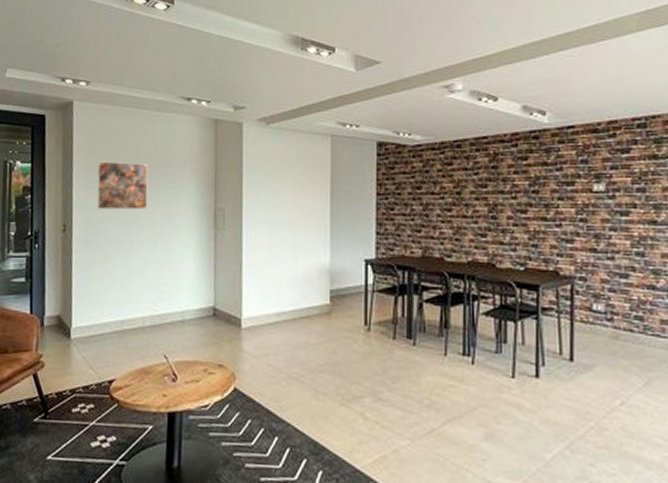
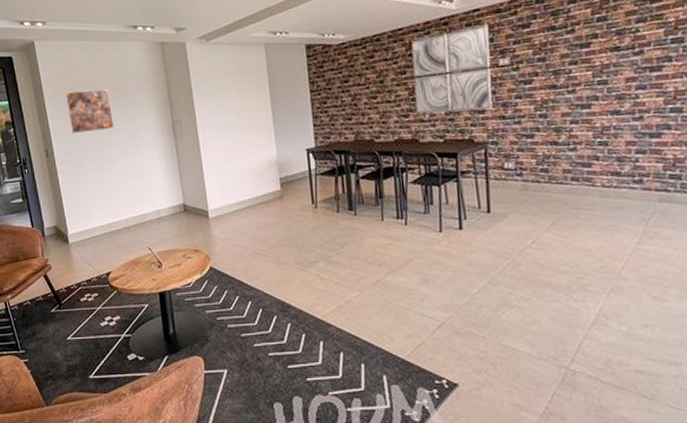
wall art: none [494,145,584,239] -> present [411,25,493,114]

